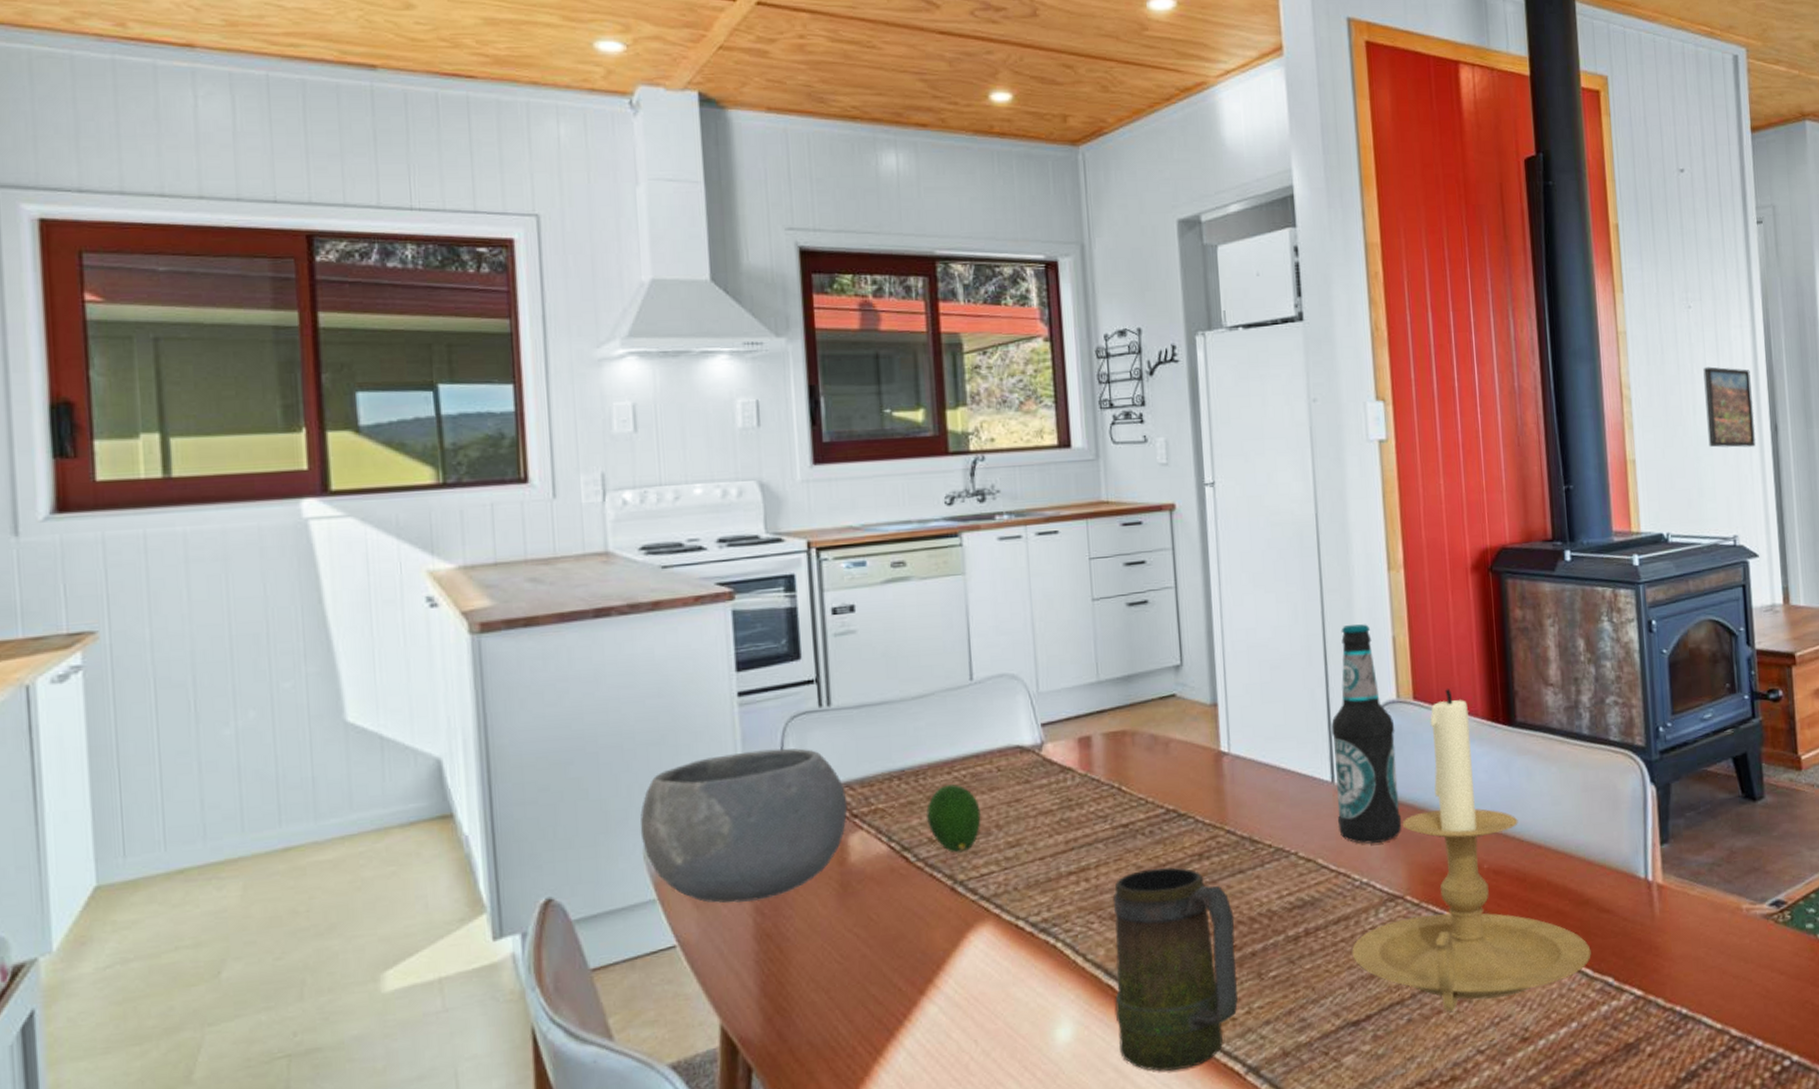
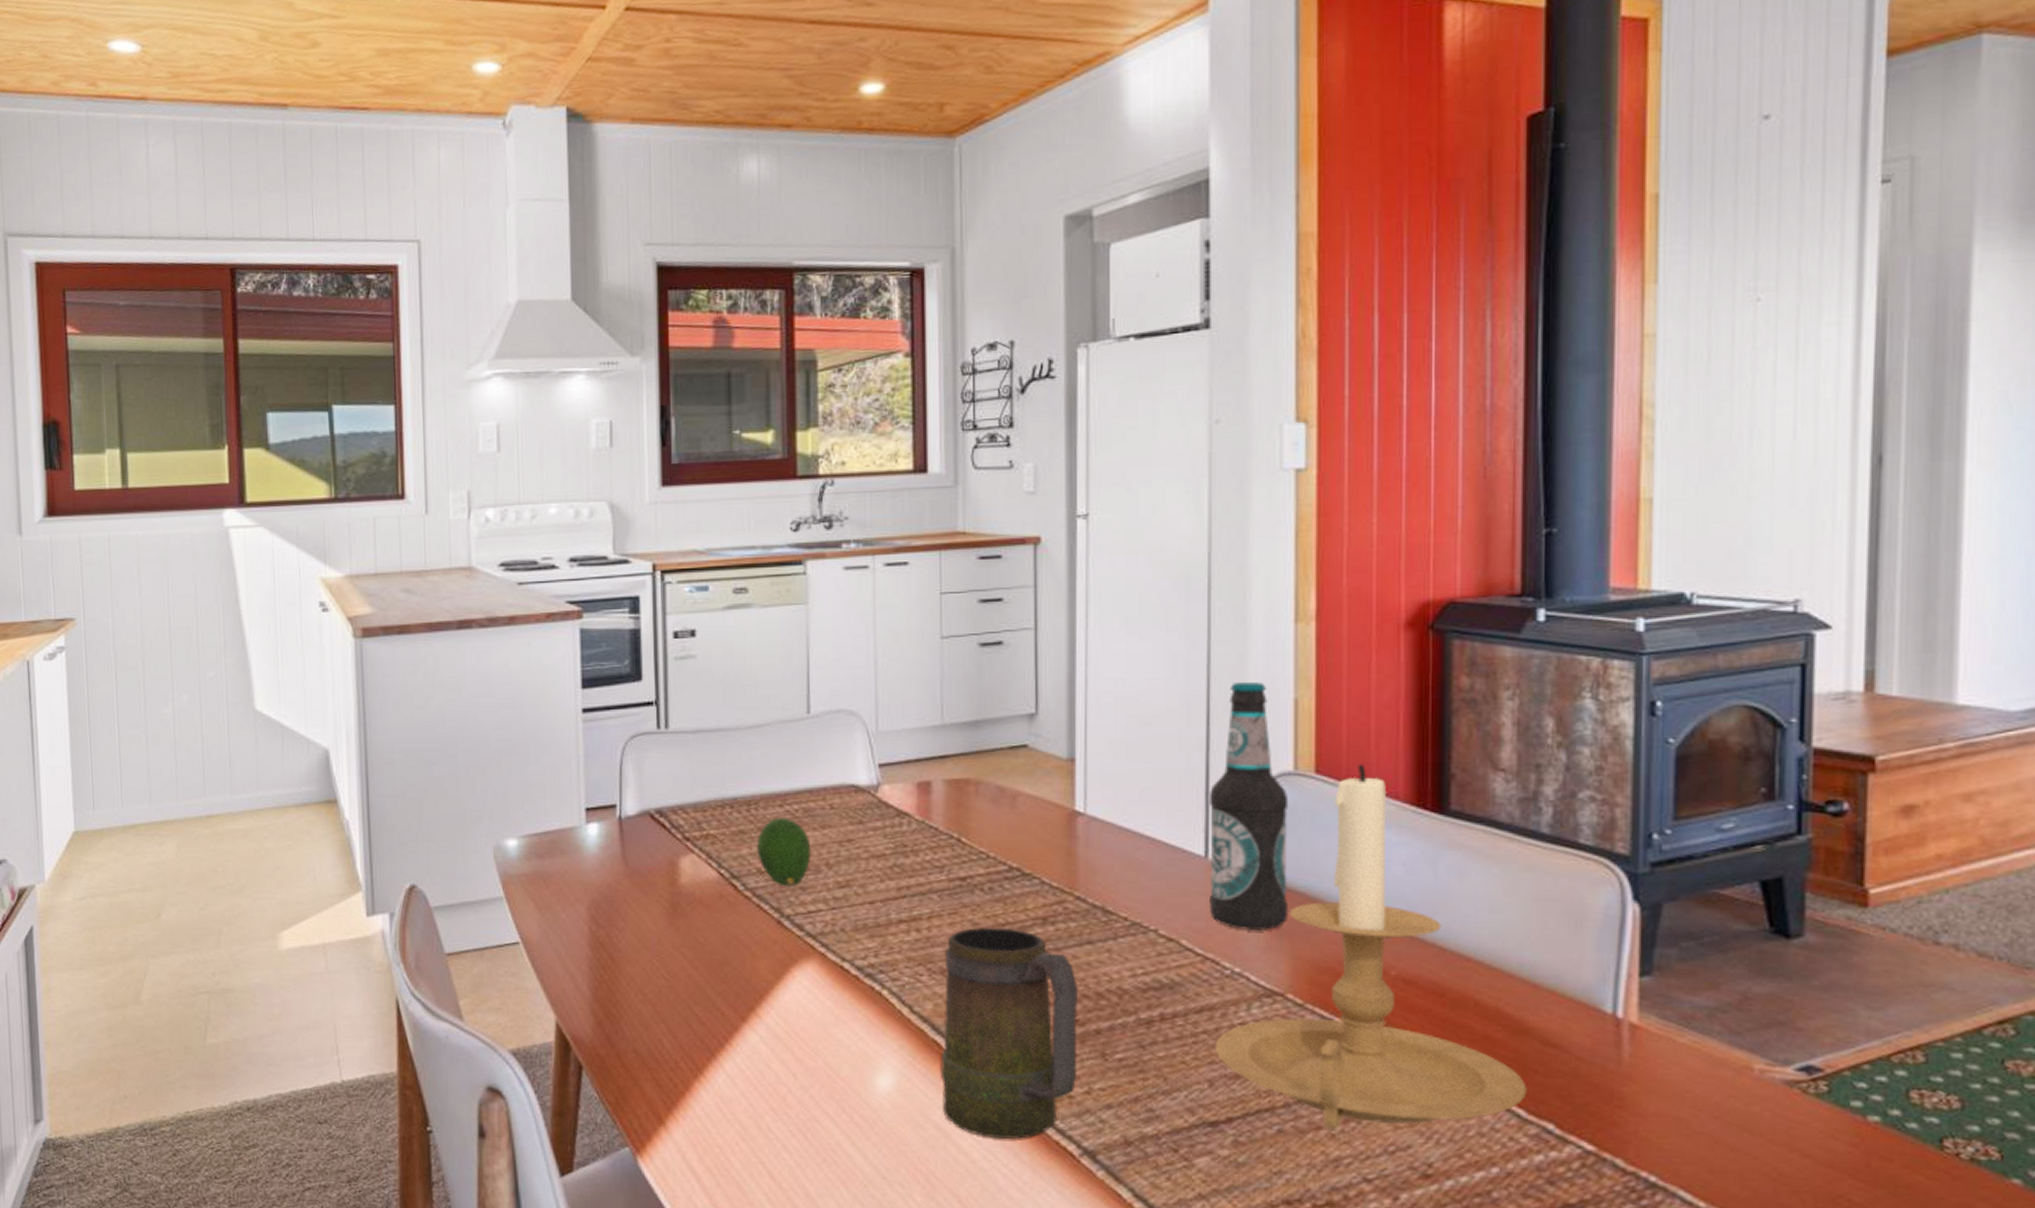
bowl: present [640,748,847,904] -> none [491,766,679,910]
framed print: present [1703,366,1756,448] -> none [1769,378,1846,485]

